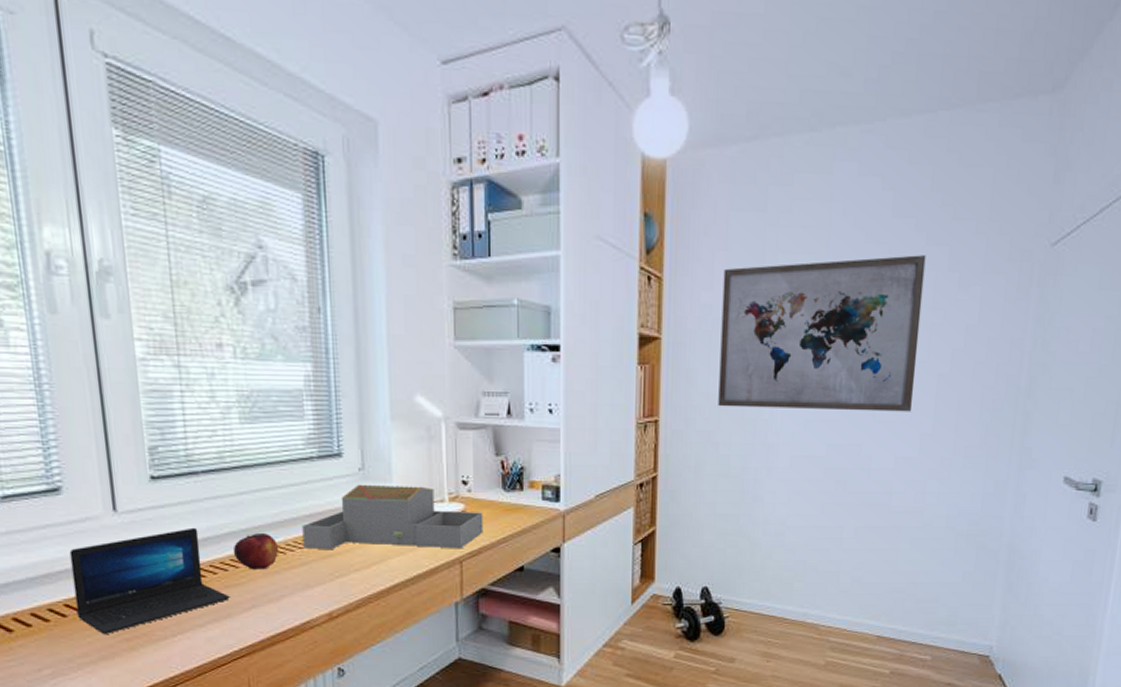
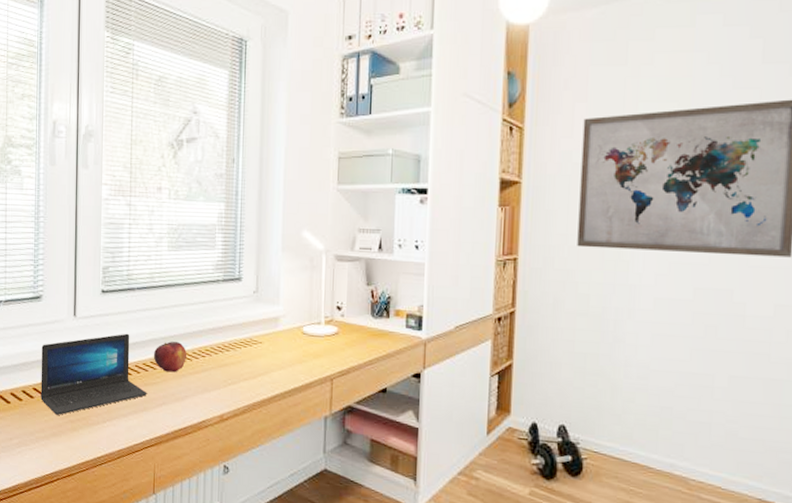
architectural model: present [302,484,484,550] -> none [206,304,353,368]

